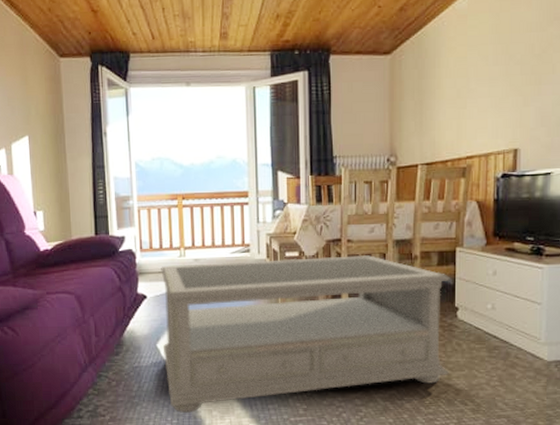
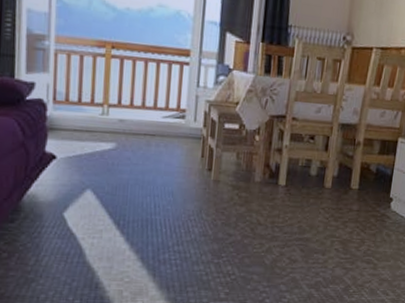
coffee table: present [161,255,450,413] -> none [70,123,389,292]

